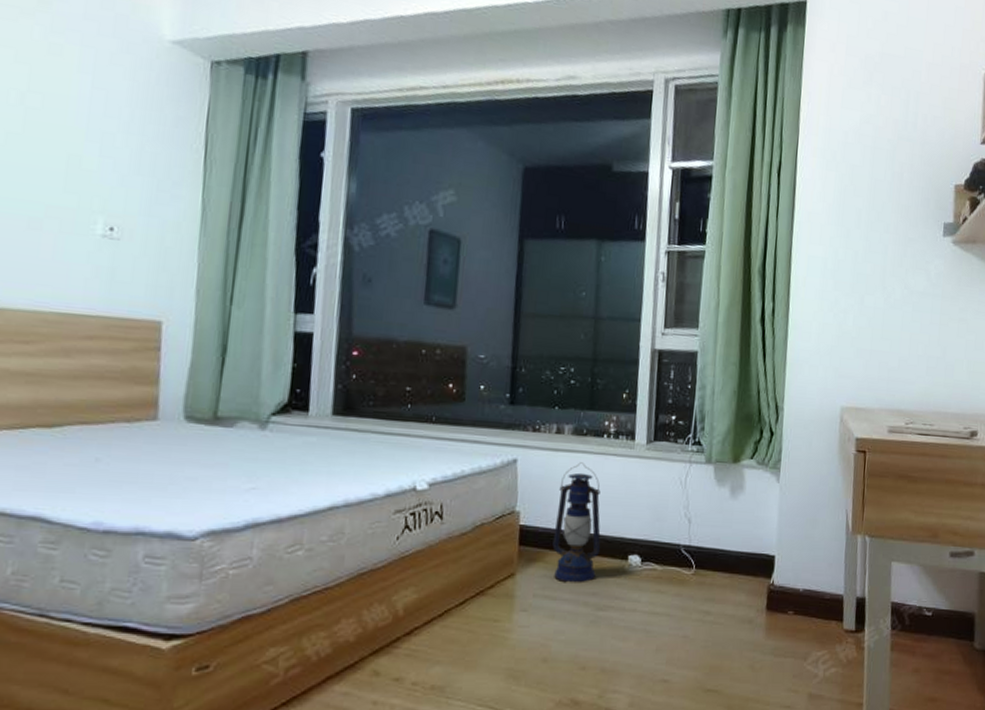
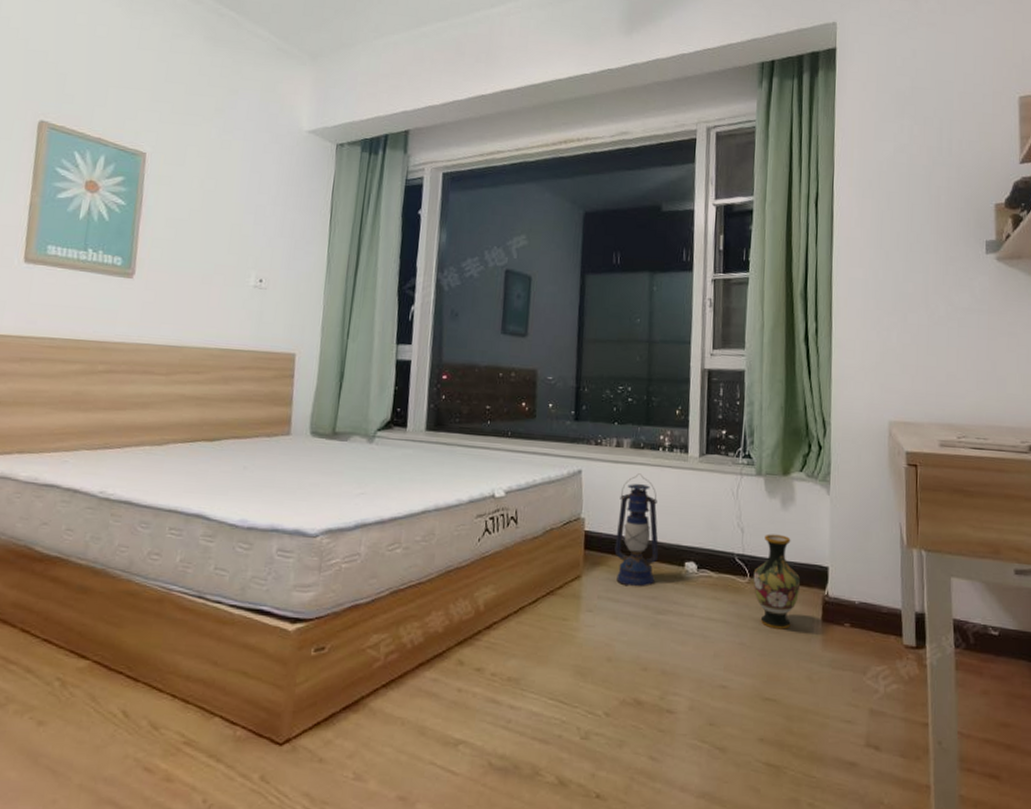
vase: none [699,523,747,620] -> present [753,534,801,630]

